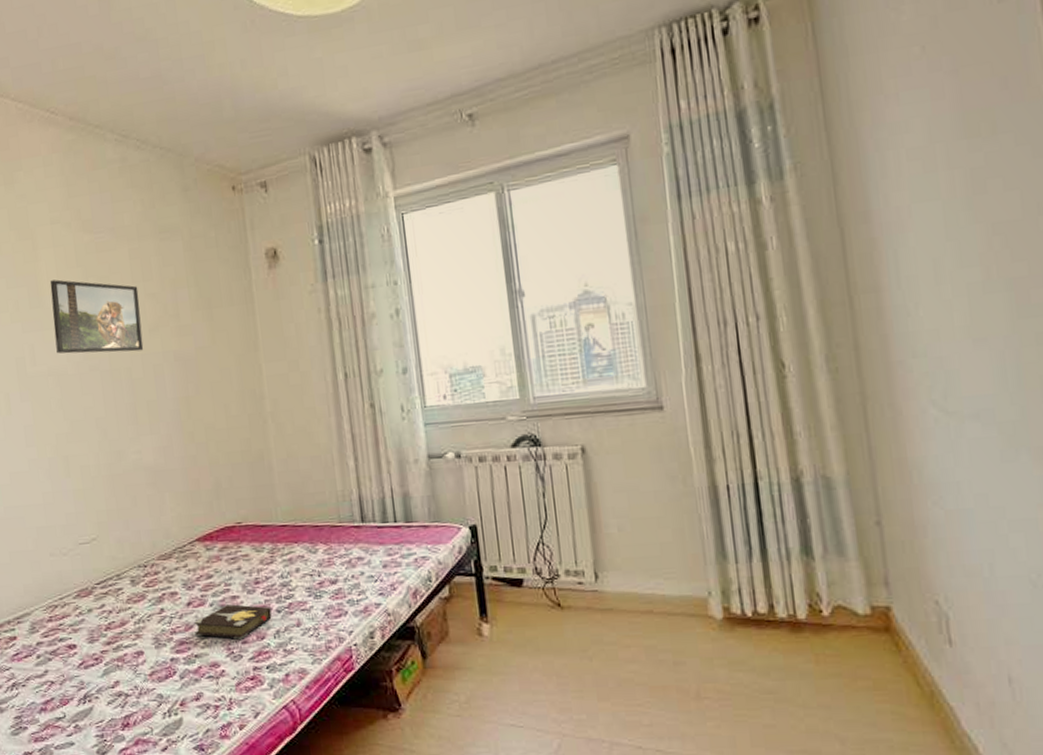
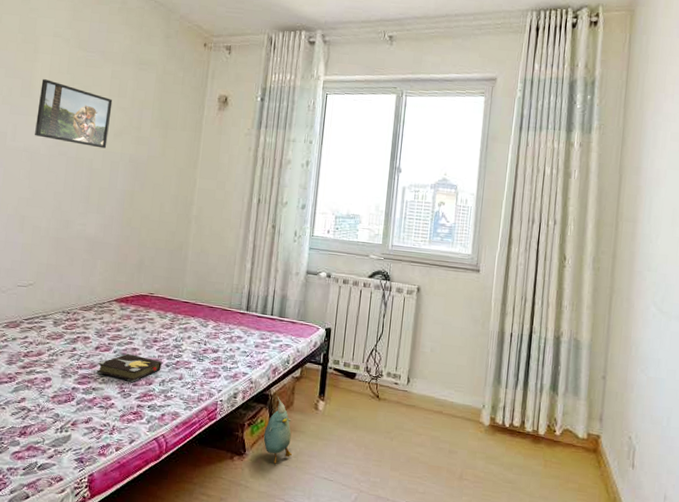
plush toy: none [419,627,463,716] -> present [263,396,293,464]

